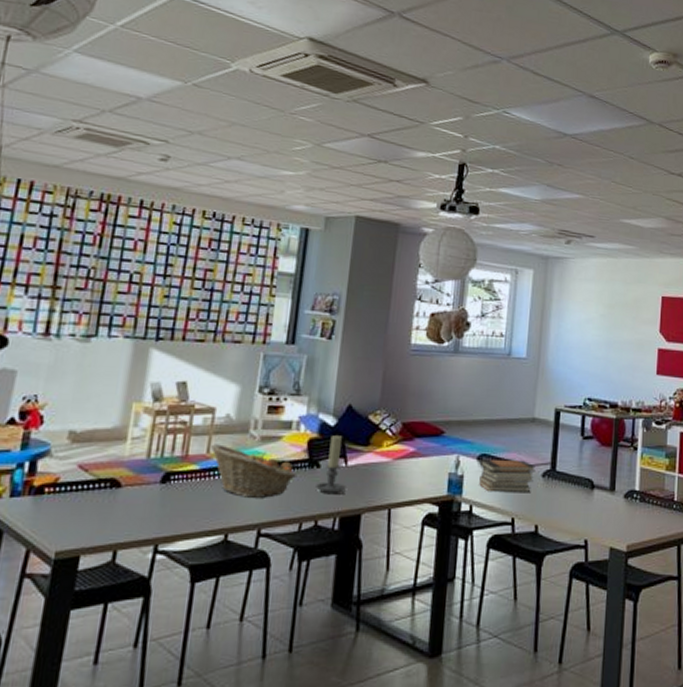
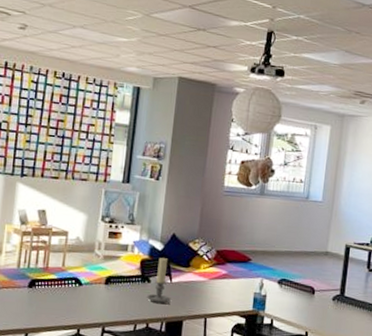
fruit basket: present [210,444,298,498] -> none [65,259,133,304]
book stack: present [479,459,536,492] -> none [279,283,327,312]

